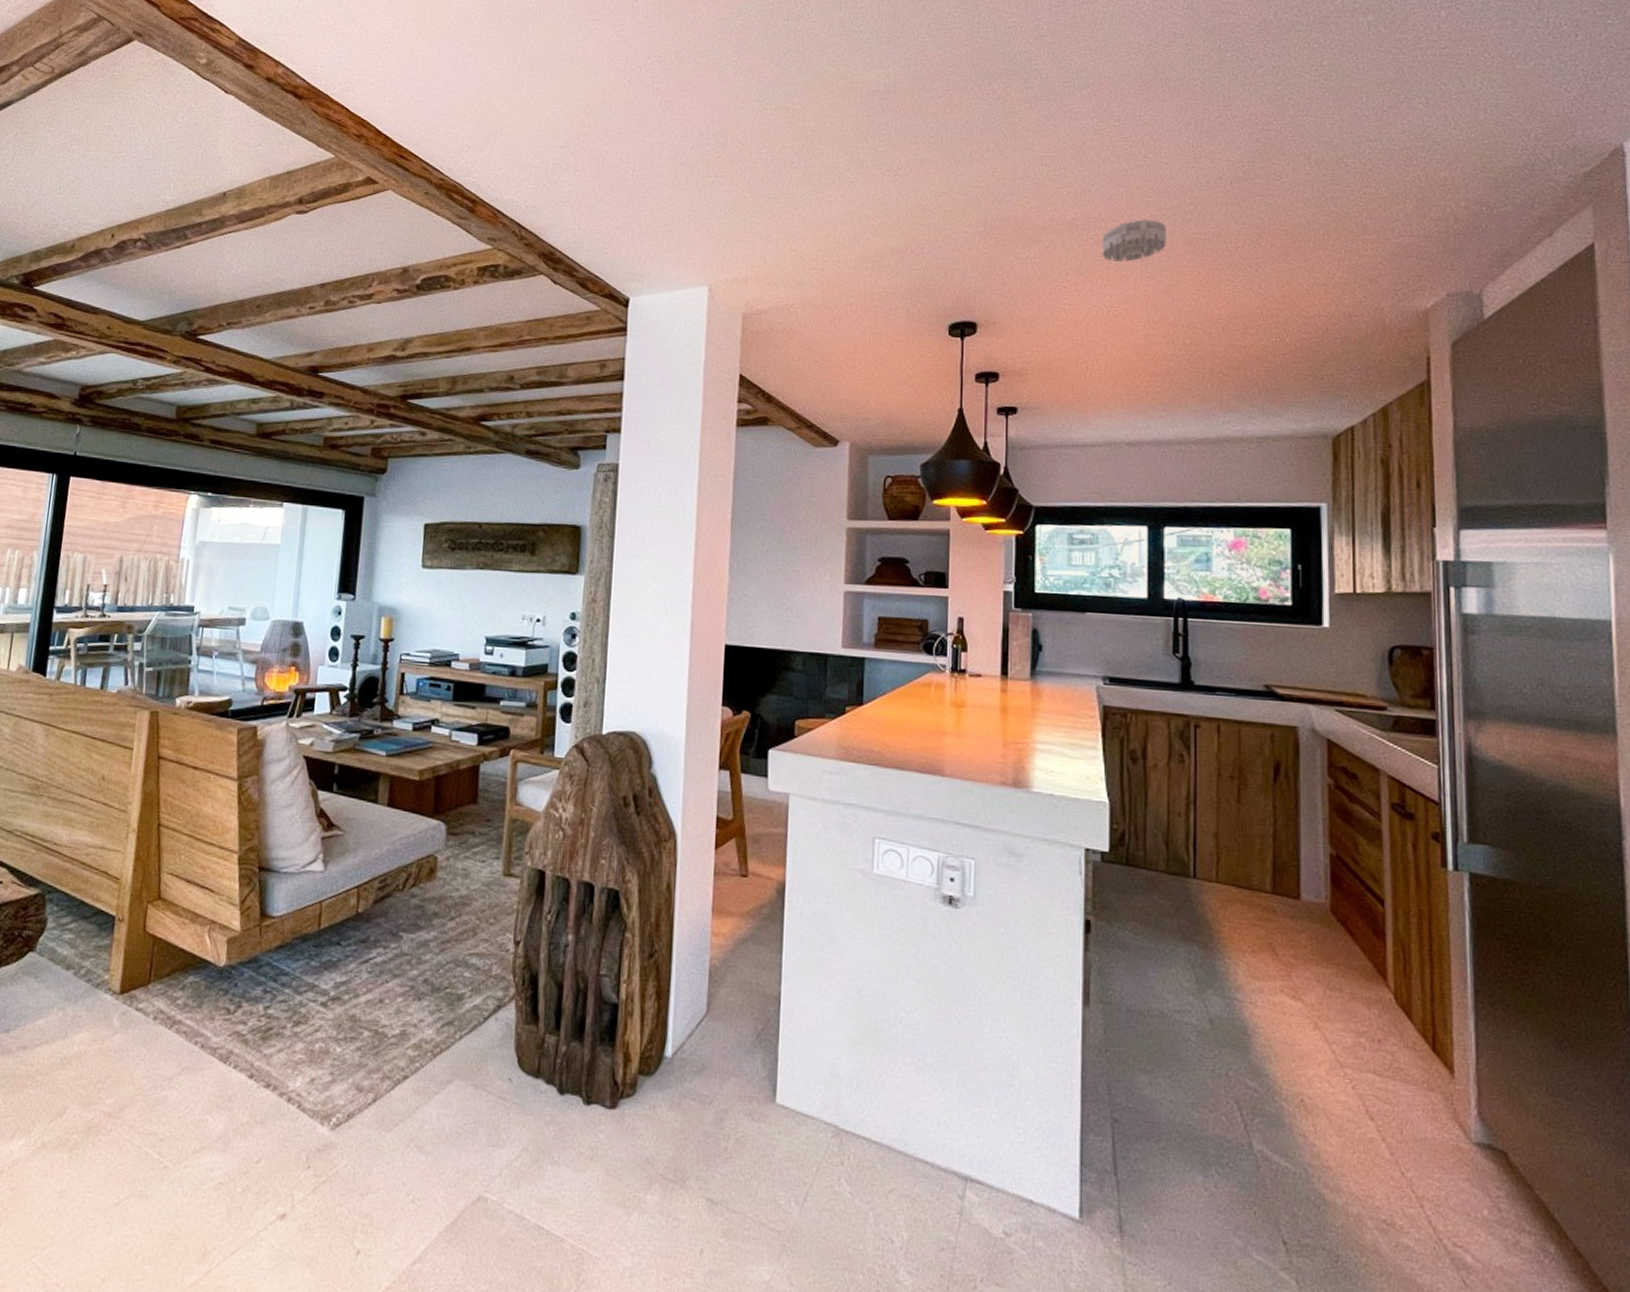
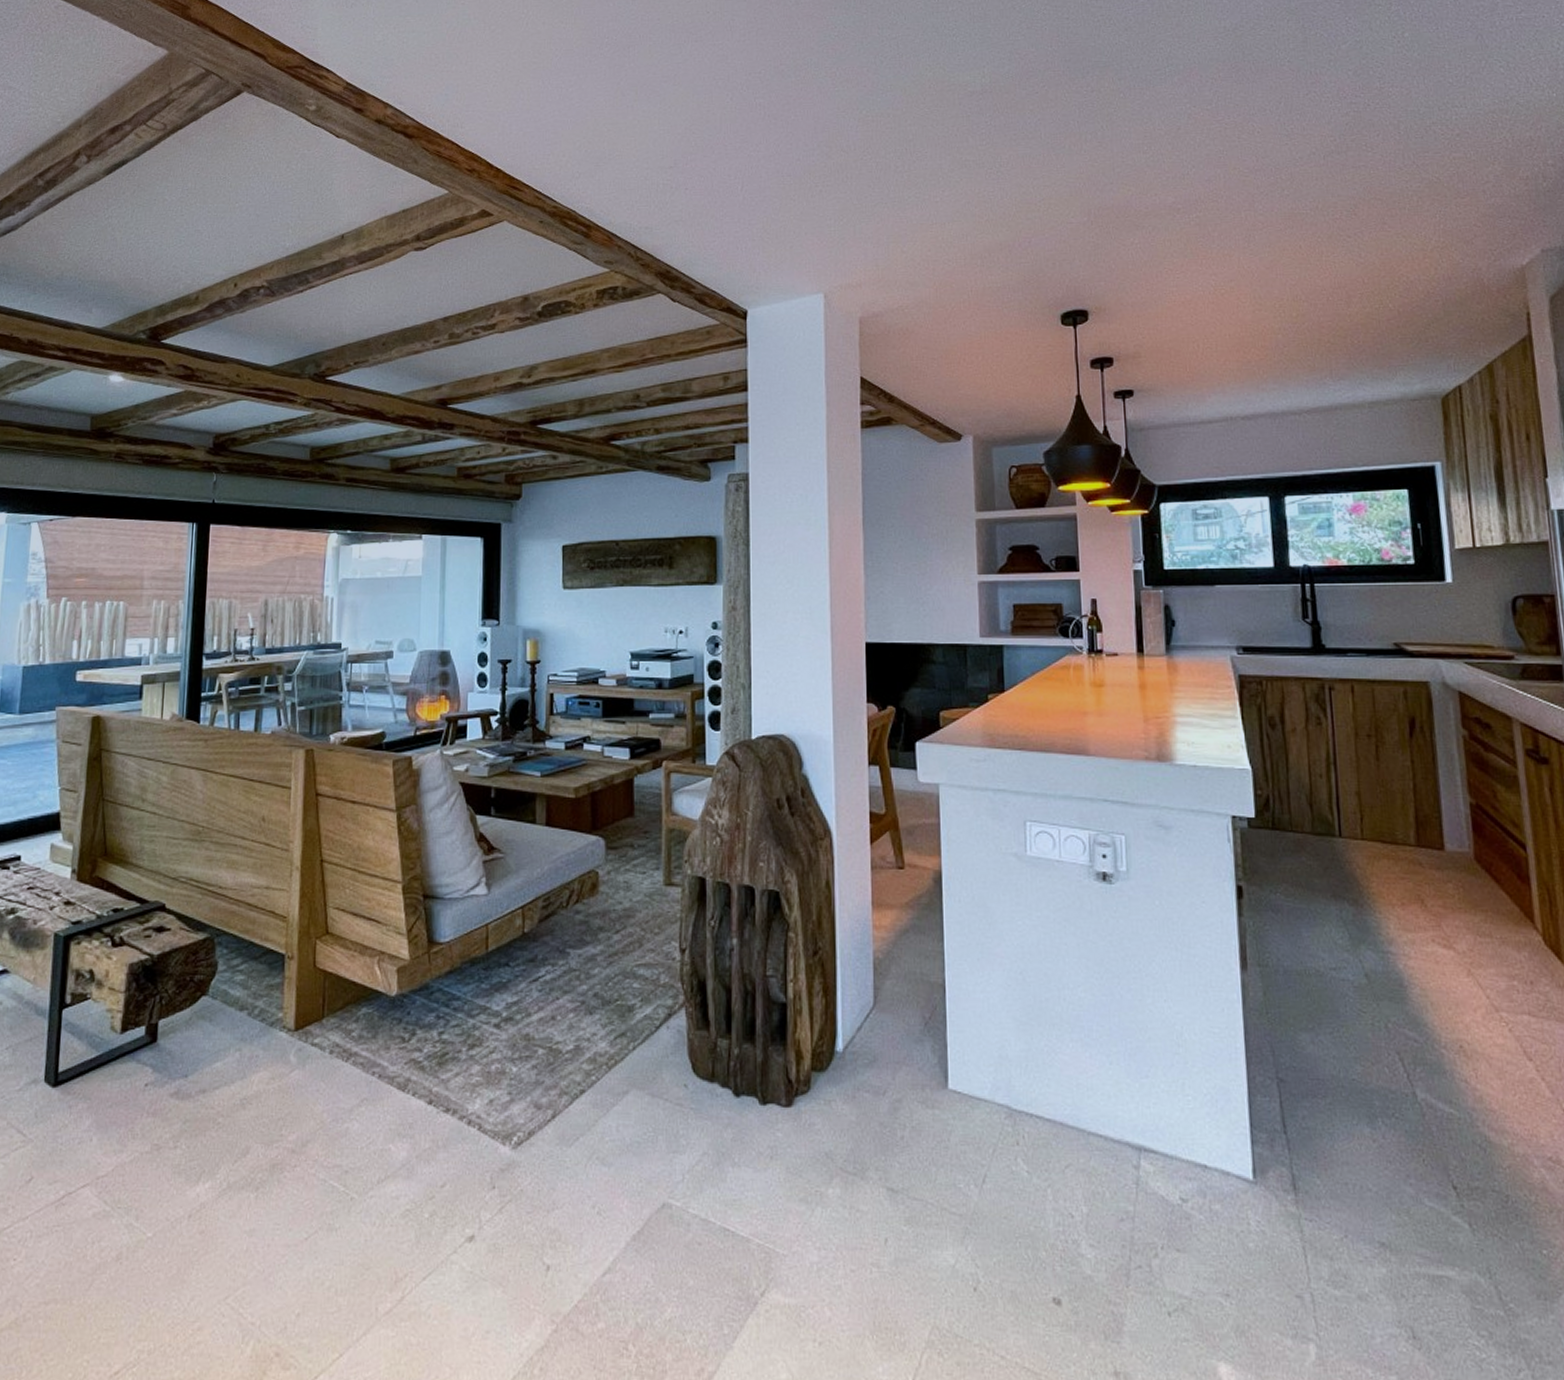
smoke detector: present [1101,219,1166,262] -> none [1202,198,1266,241]

